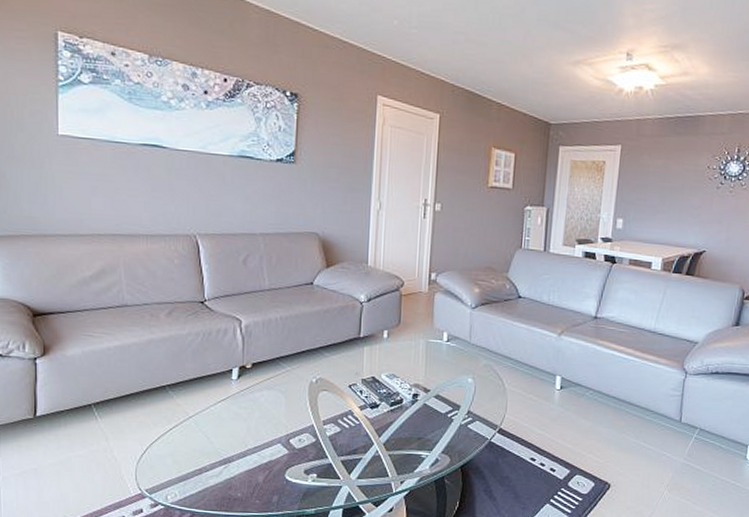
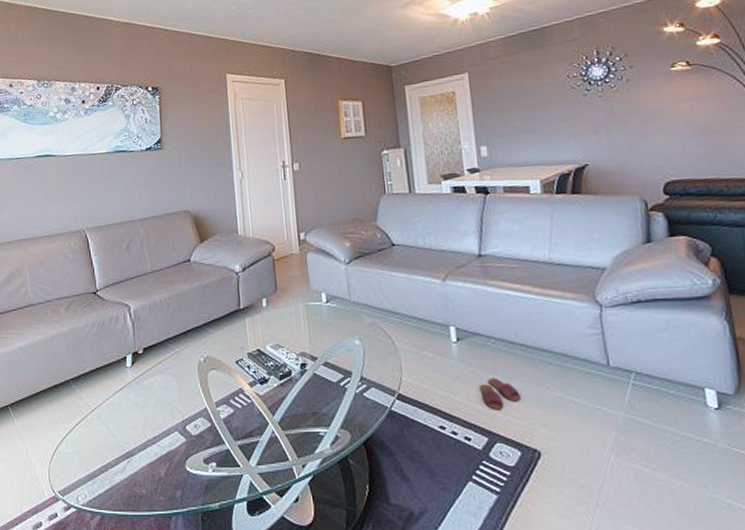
slippers: none [571,422,604,449] -> present [479,377,521,410]

